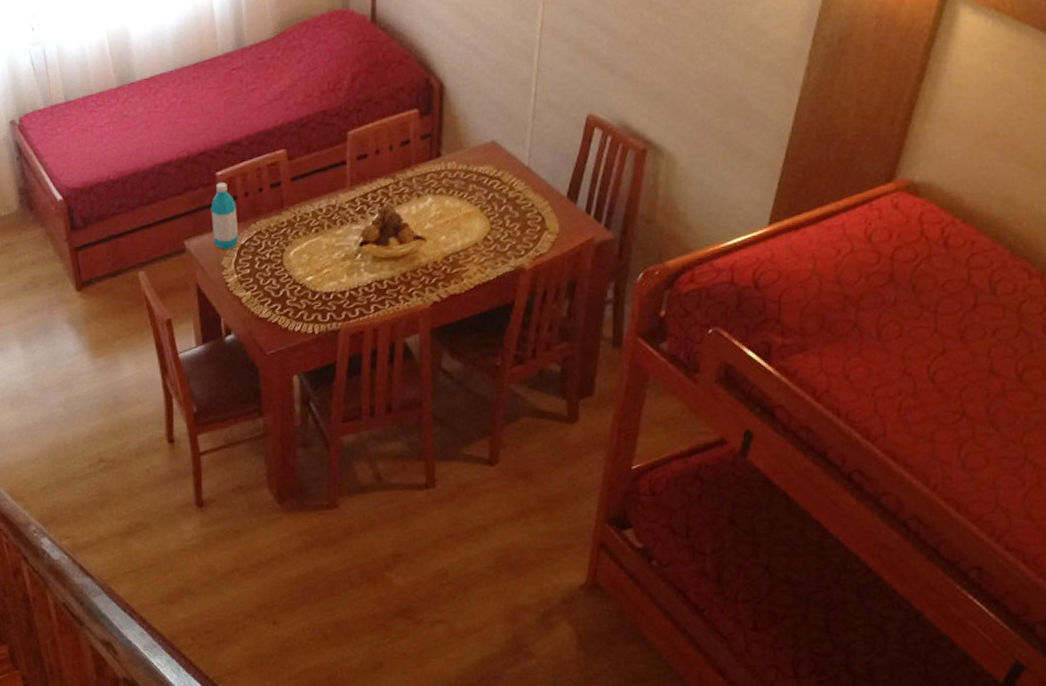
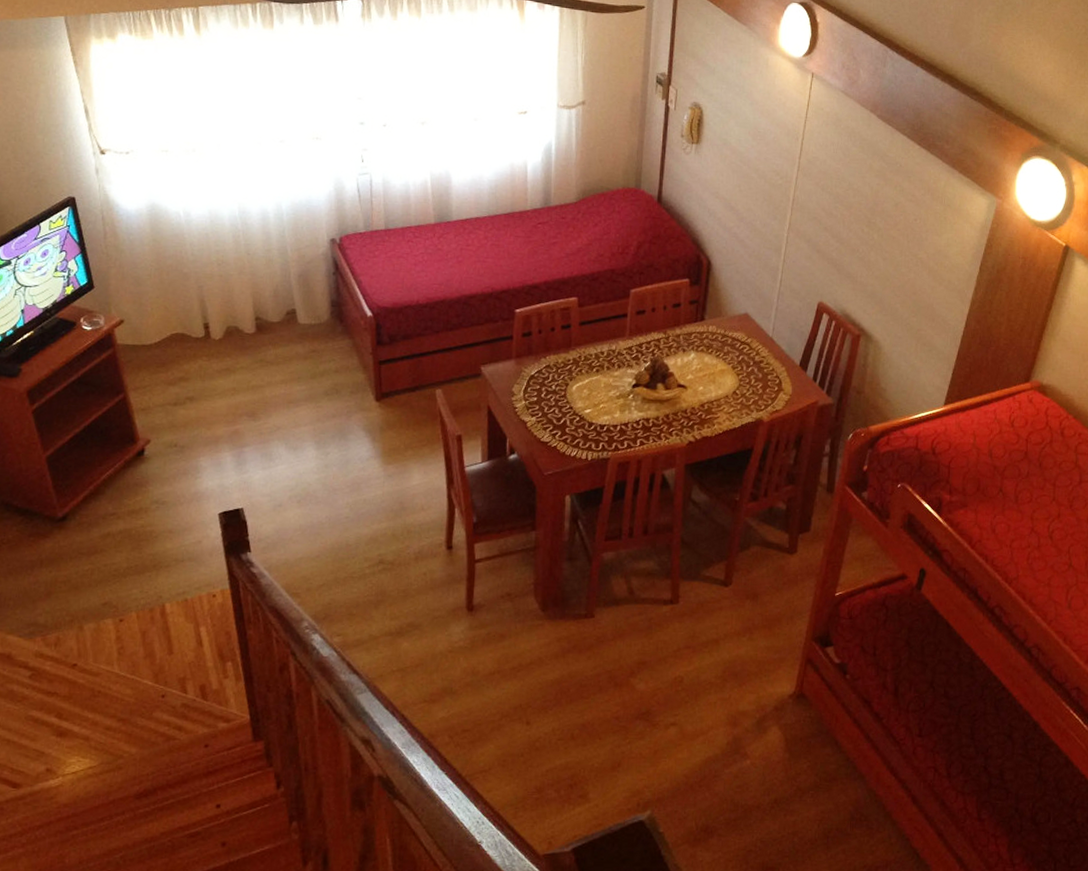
water bottle: present [210,182,240,250] -> none [507,319,531,379]

